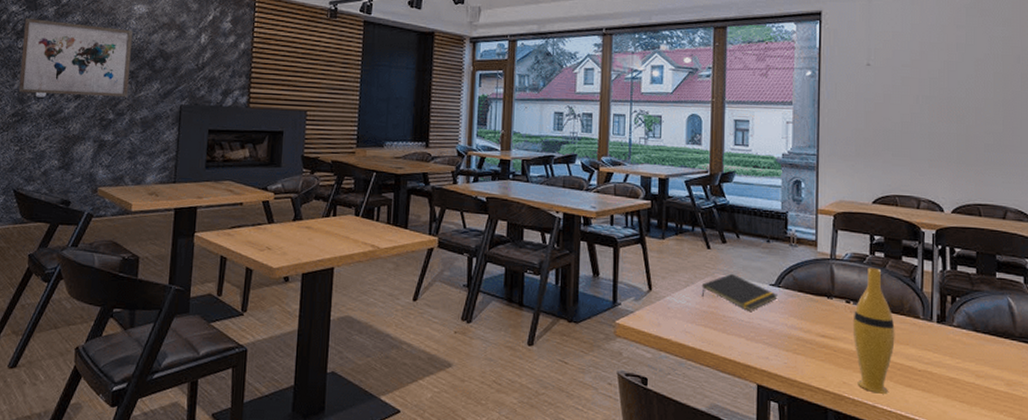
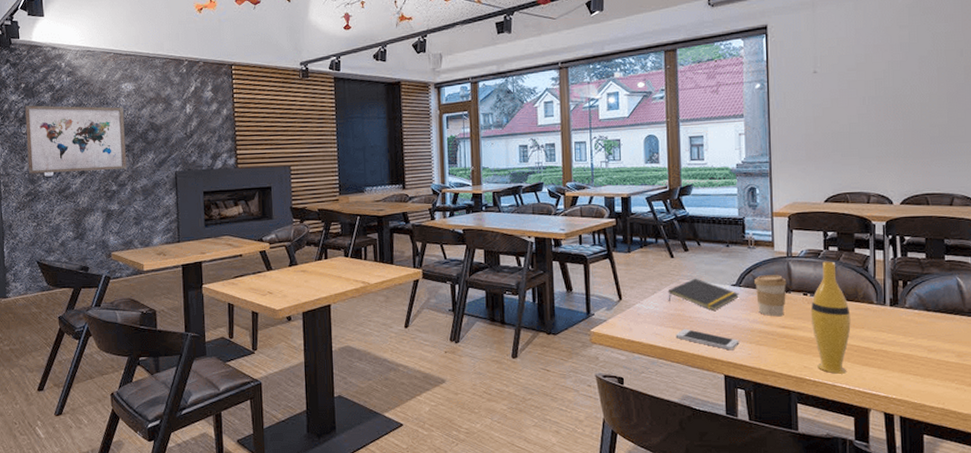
smartphone: none [707,328,775,357] -> present [675,328,740,351]
coffee cup: none [795,277,829,324] -> present [754,275,787,317]

